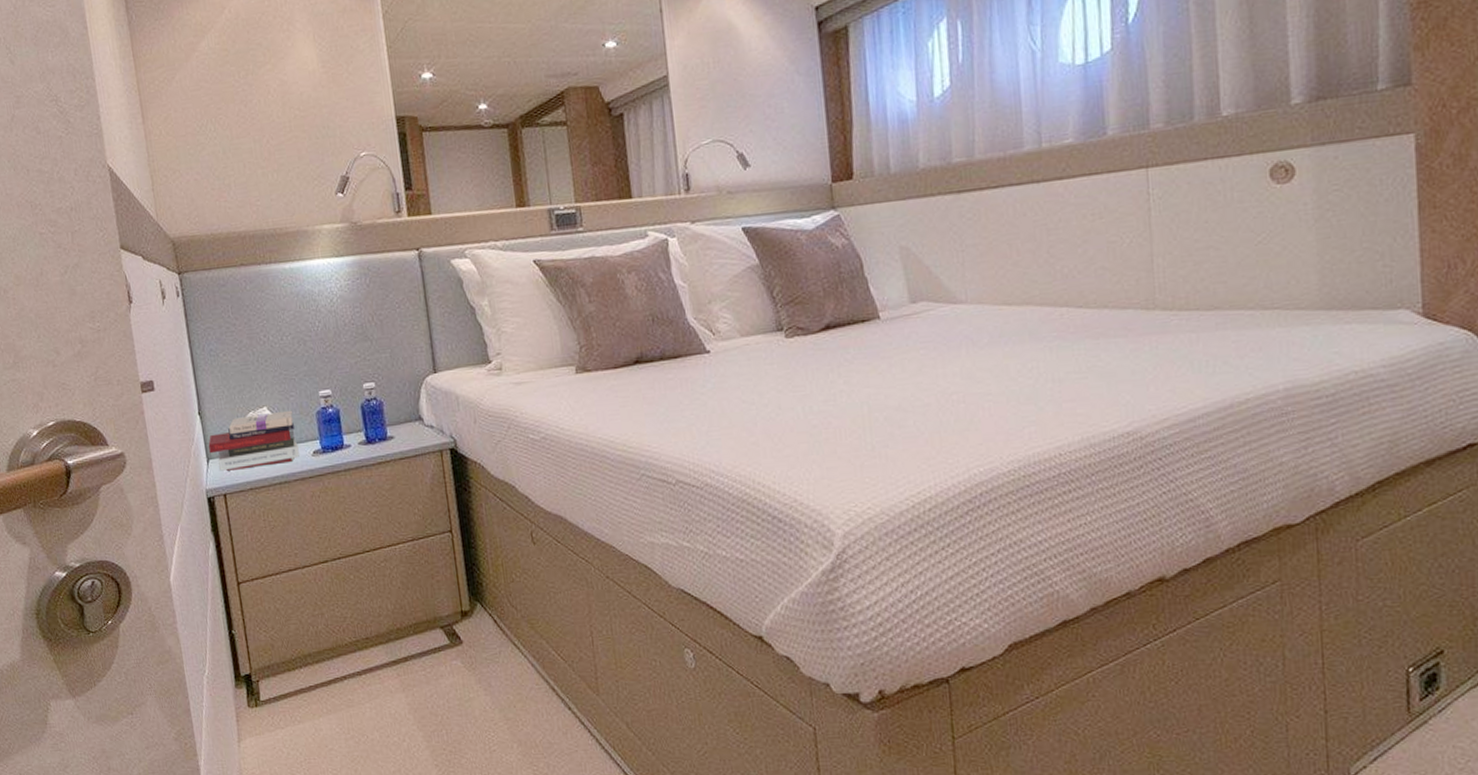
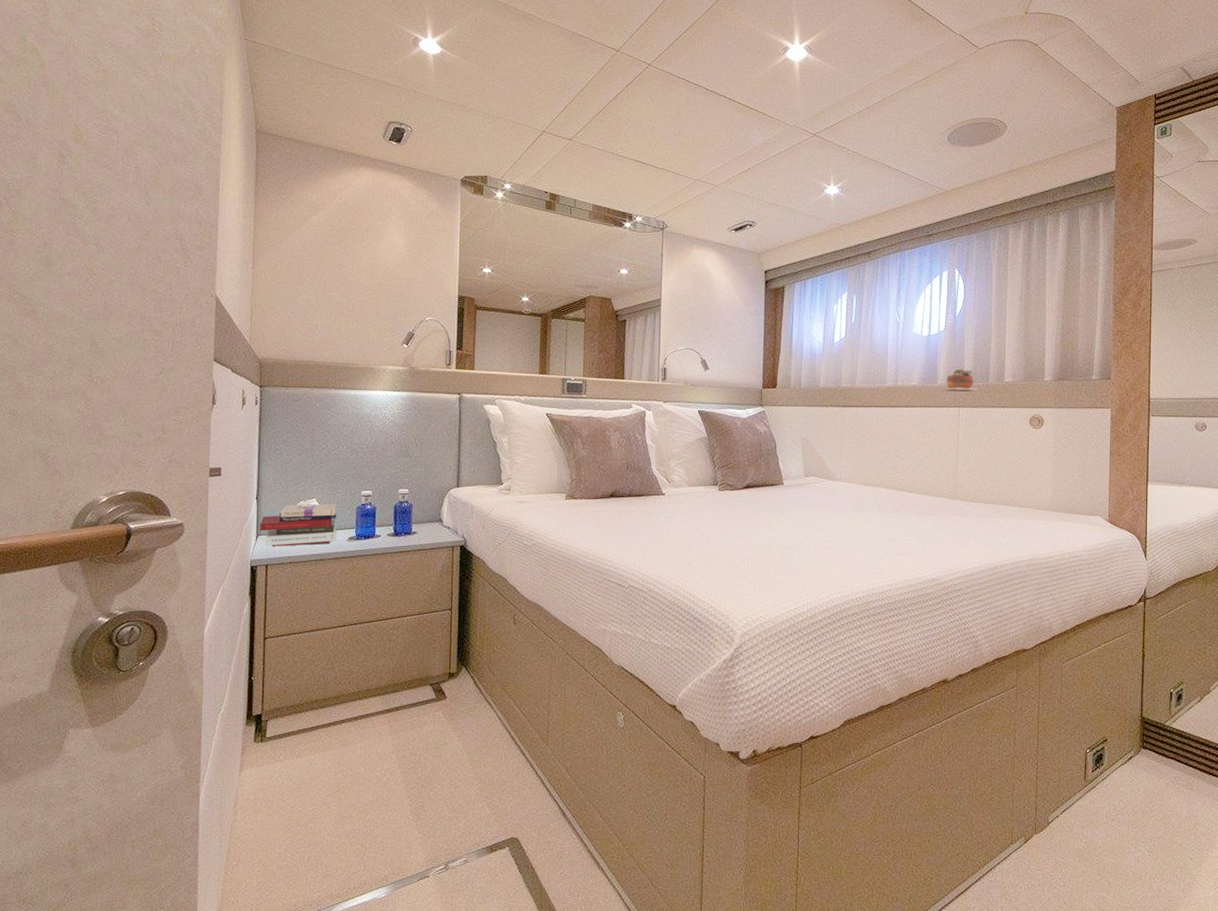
succulent plant: none [1119,106,1176,146] -> present [944,368,977,392]

